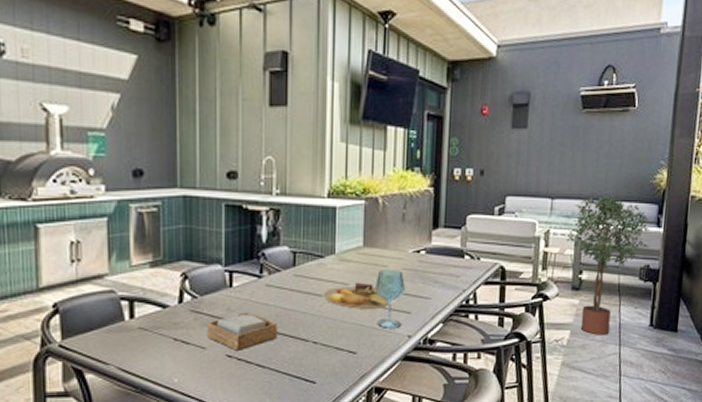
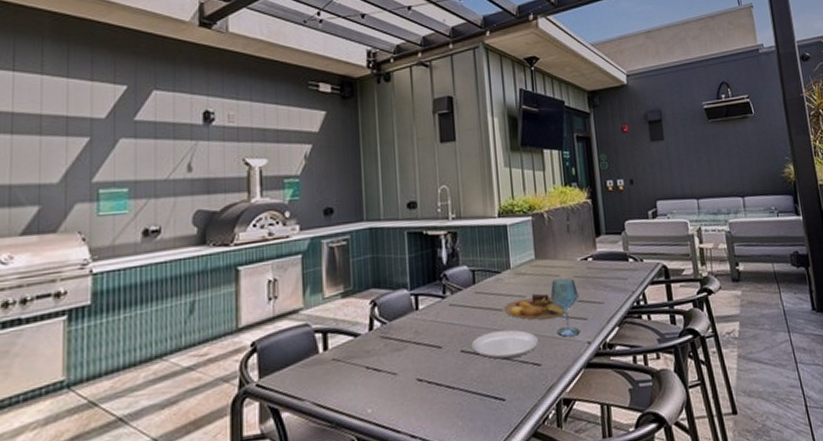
napkin holder: present [206,312,278,351] -> none [396,333,465,374]
plate: none [285,316,356,344] -> present [471,329,538,359]
potted tree: present [566,195,652,335] -> none [717,191,794,324]

